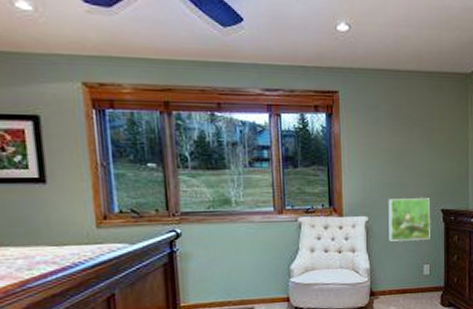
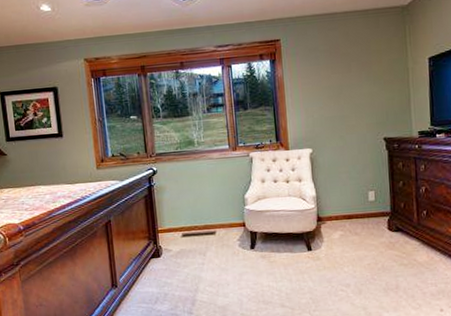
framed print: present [388,198,430,241] -> none [330,128,374,171]

